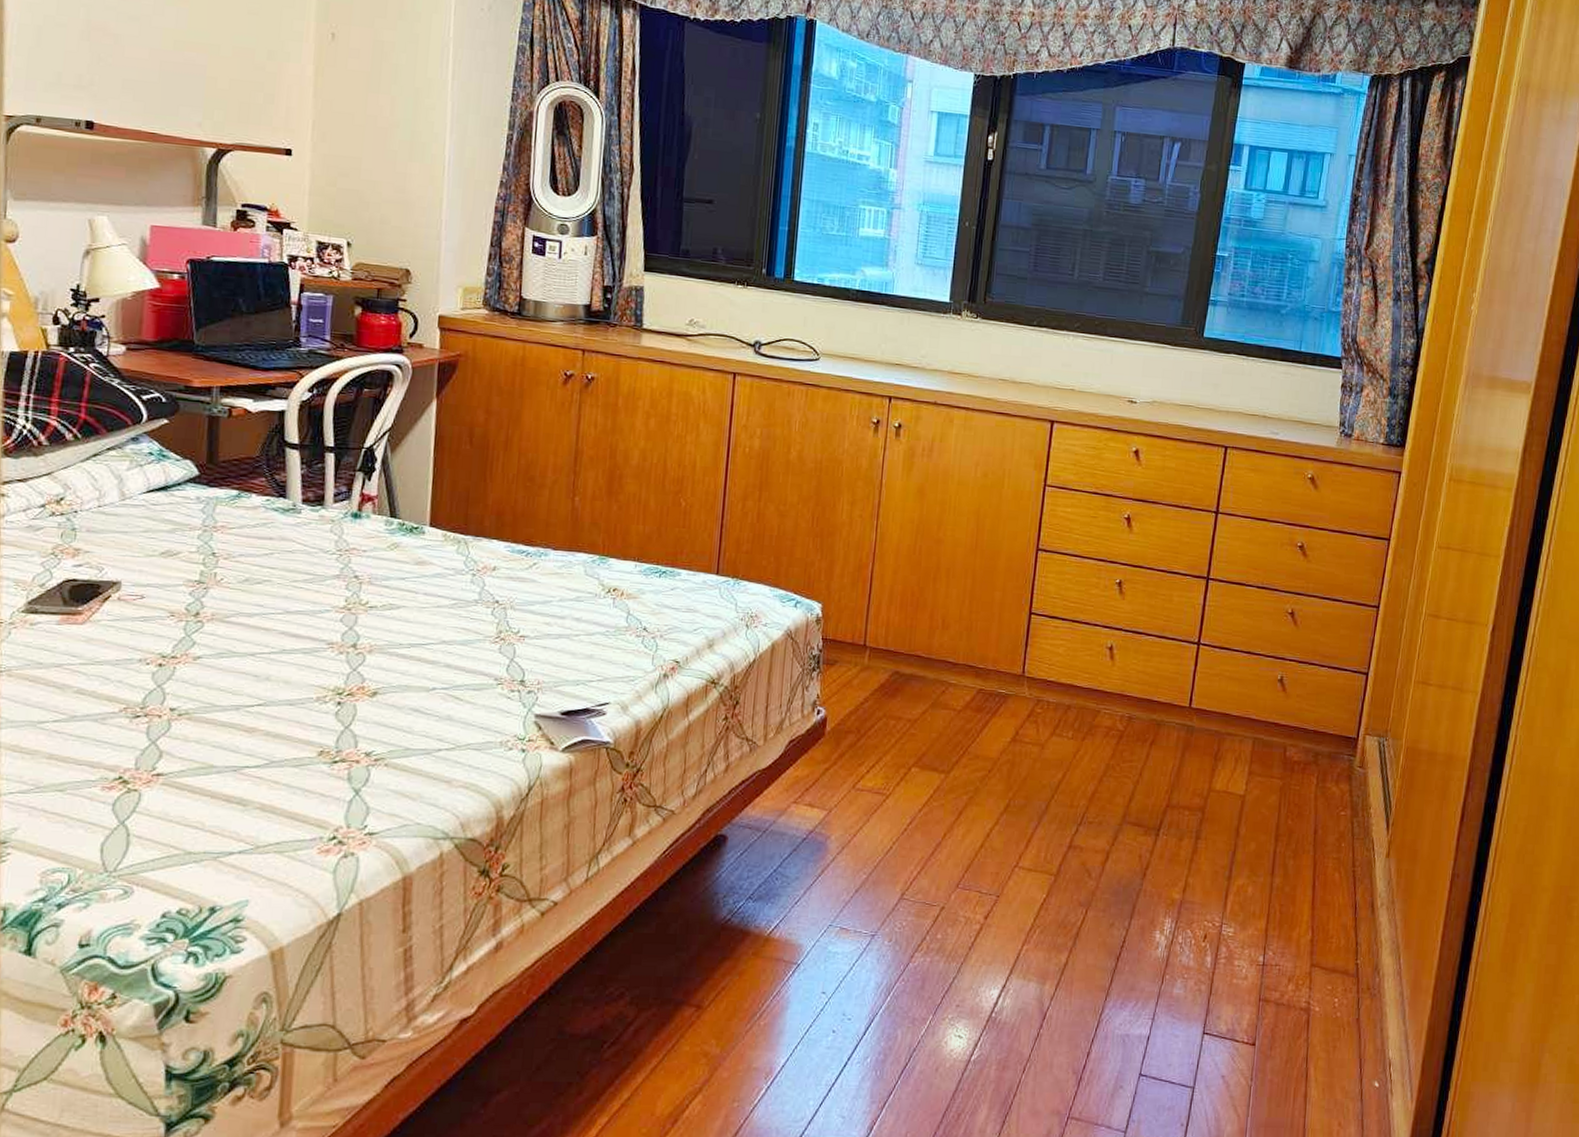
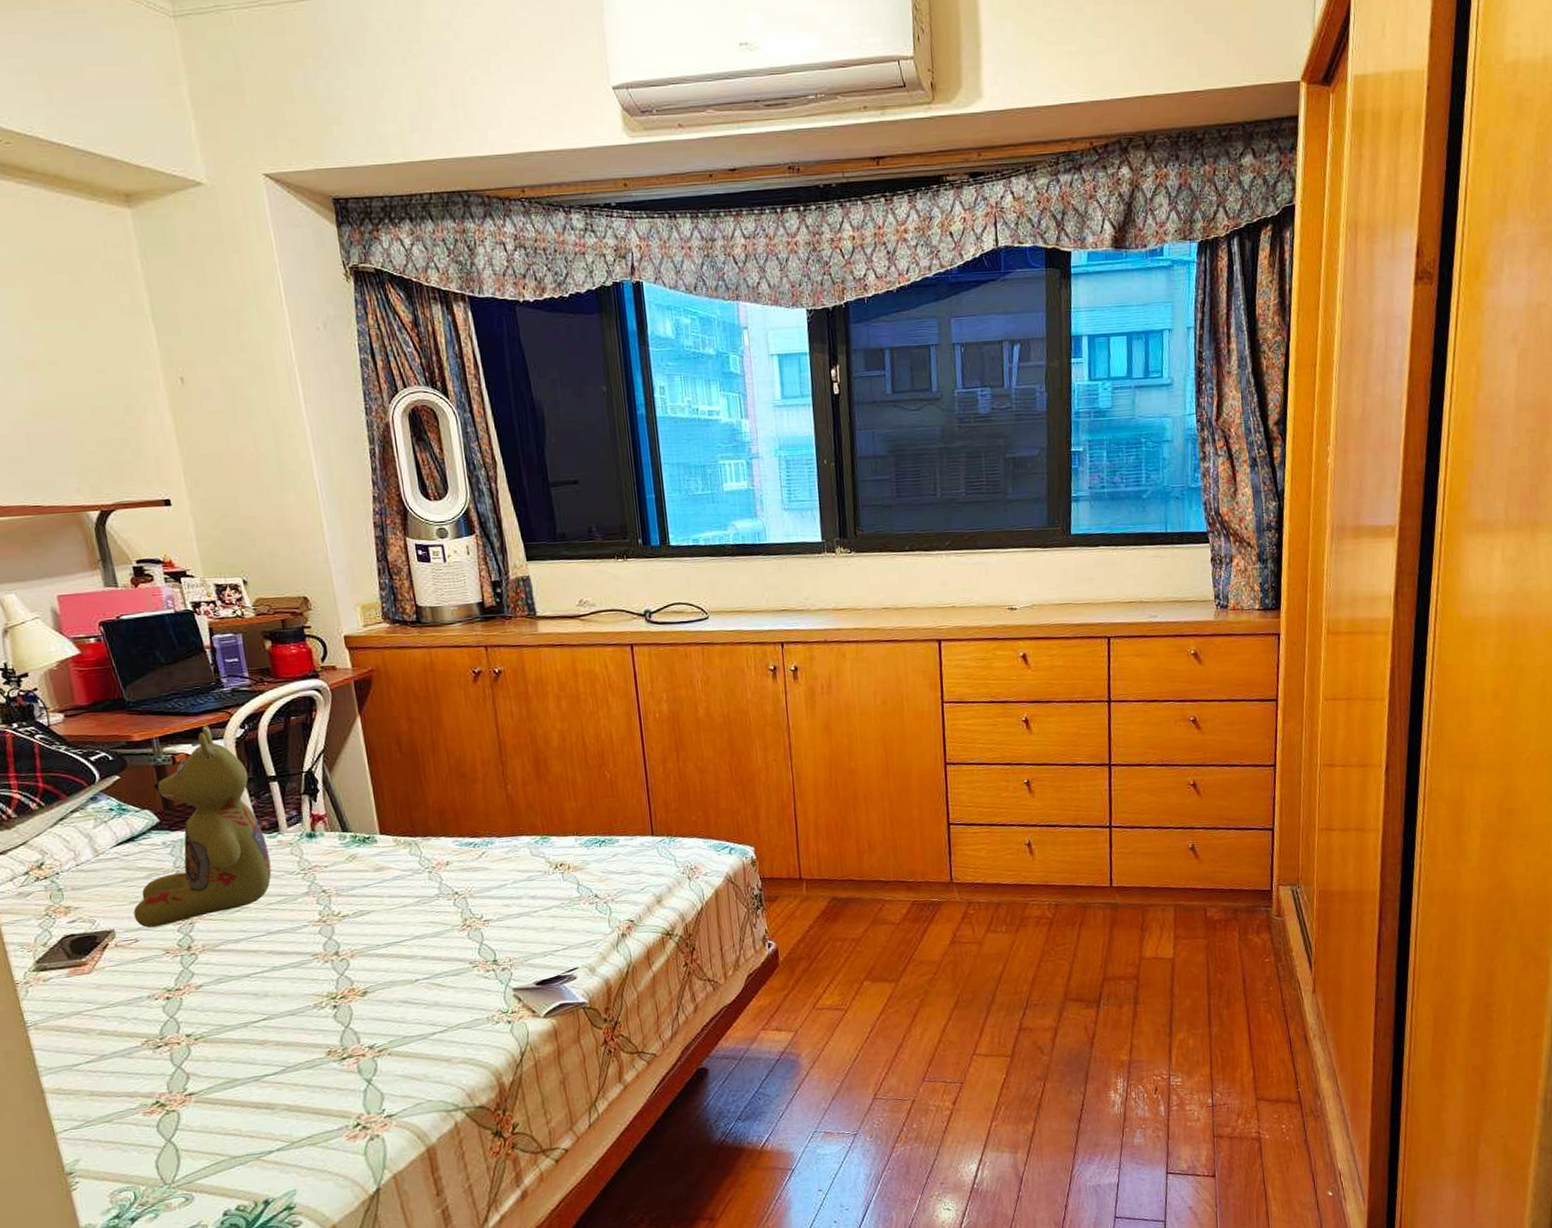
stuffed bear: none [146,381,308,586] -> present [133,724,272,928]

